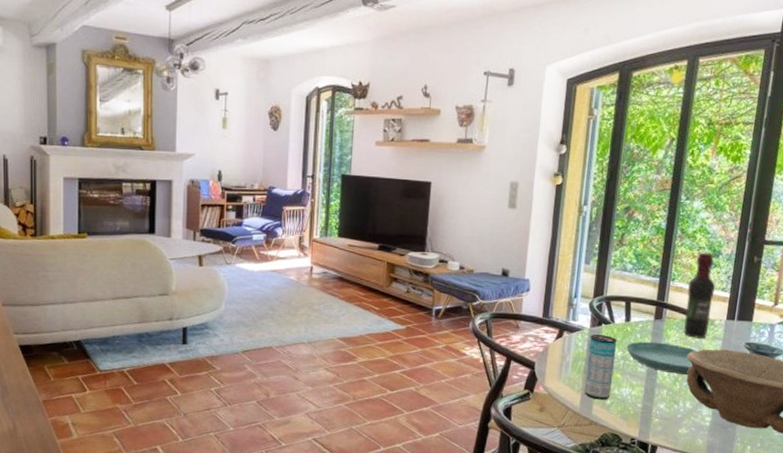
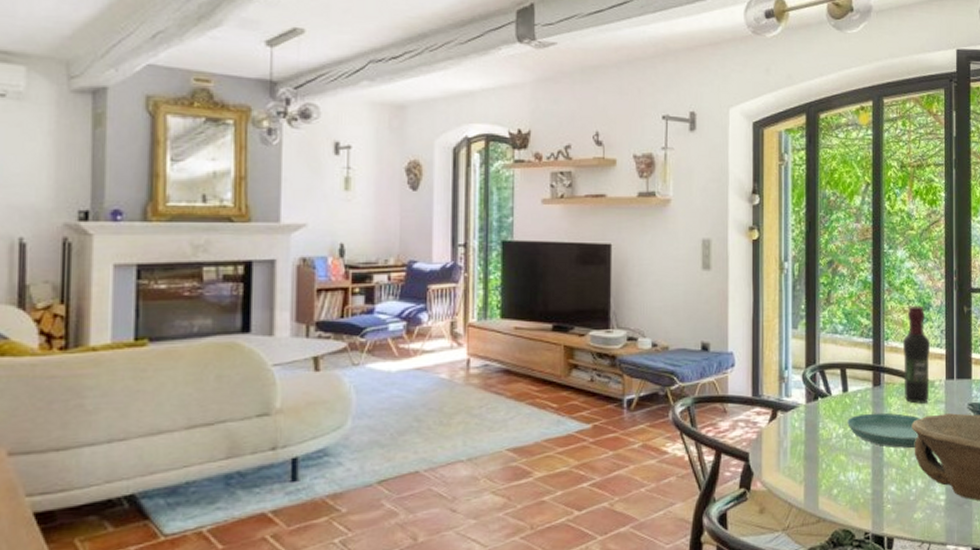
beverage can: present [583,334,618,400] -> none [806,410,837,490]

